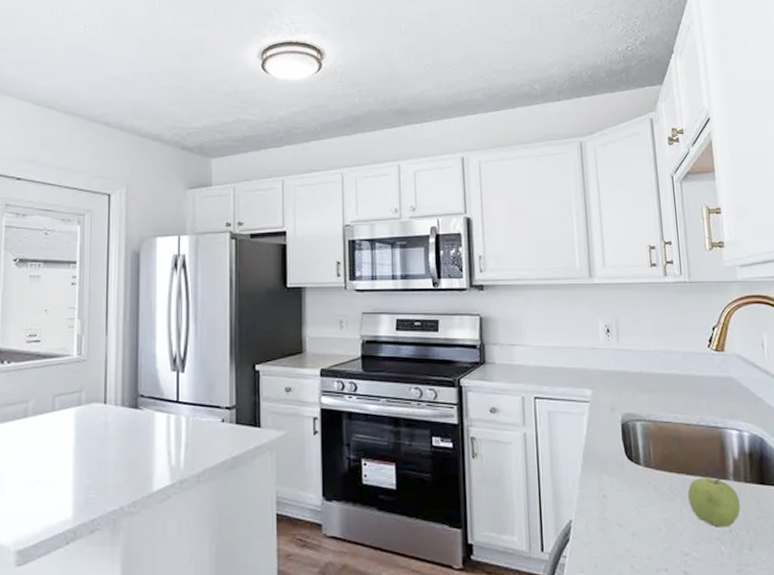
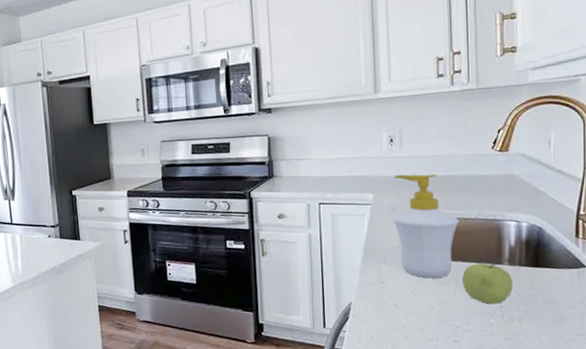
soap bottle: none [612,370,681,493] -> present [392,174,459,278]

